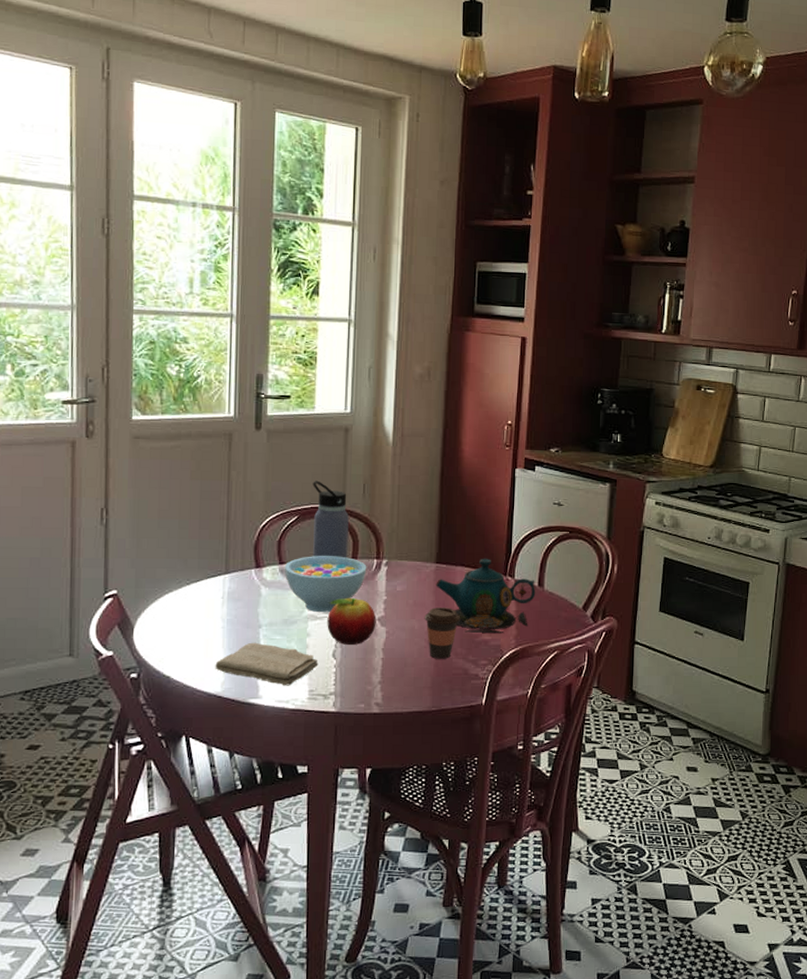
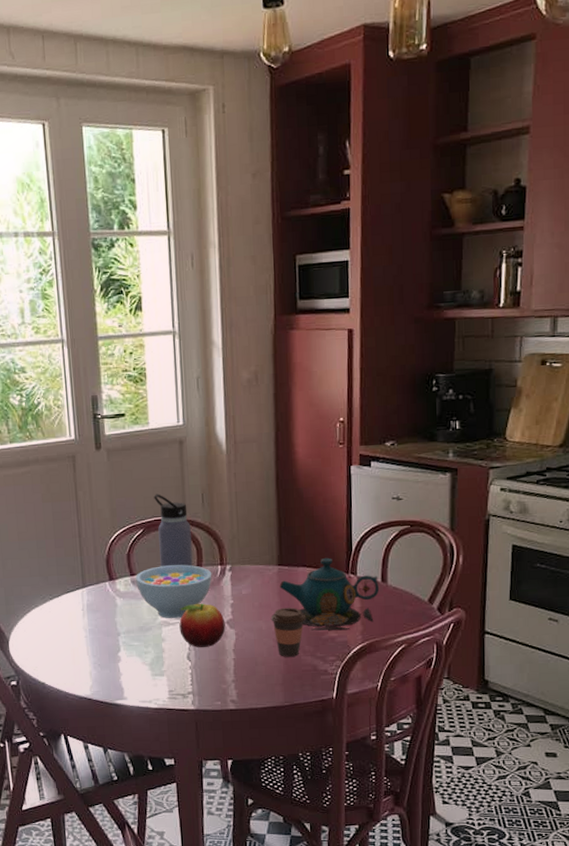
washcloth: present [215,642,318,686] -> none [82,649,175,688]

